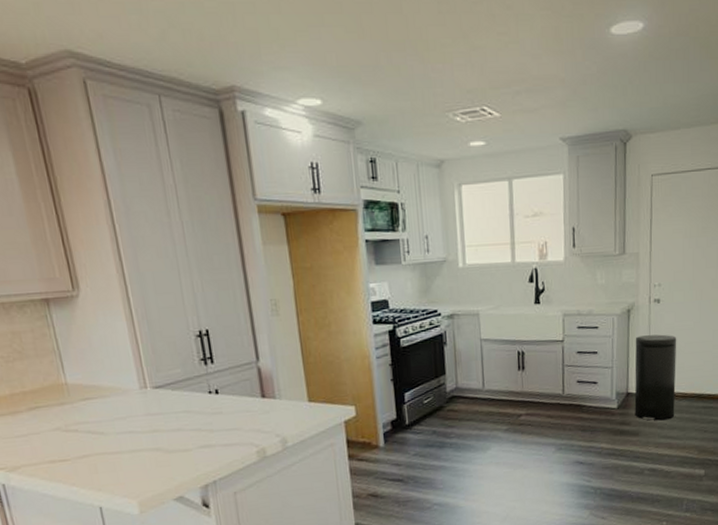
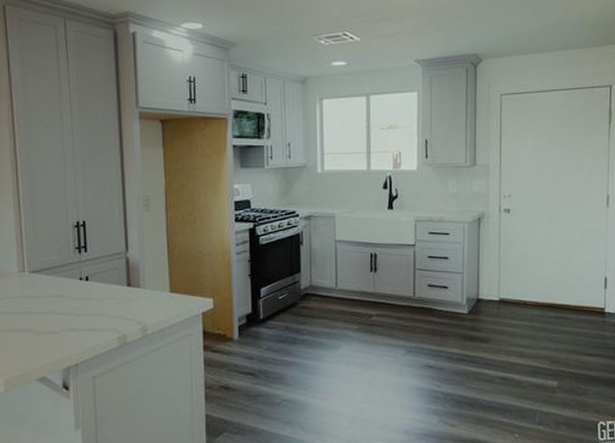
pedal bin: present [634,334,677,421] -> none [485,243,527,329]

